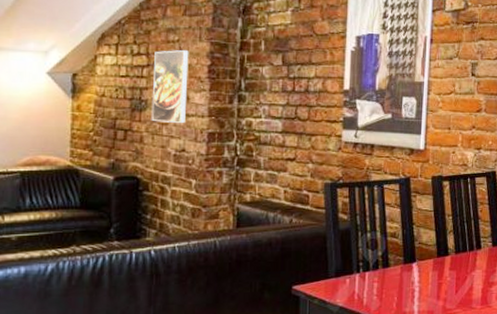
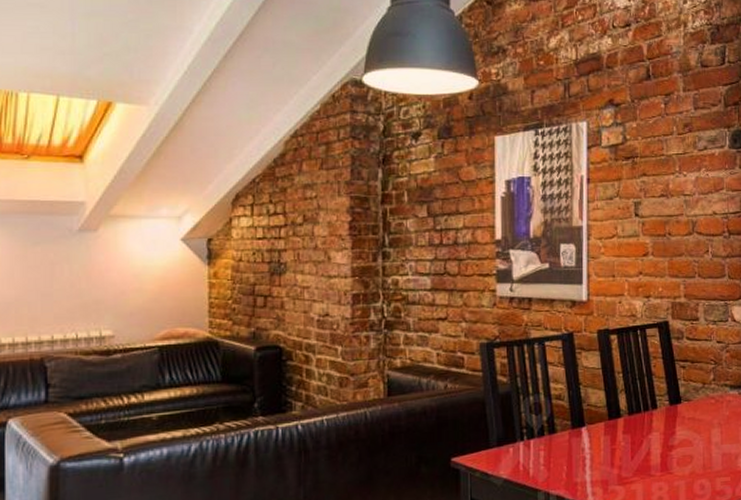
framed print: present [151,49,189,124] -> none [291,206,328,286]

